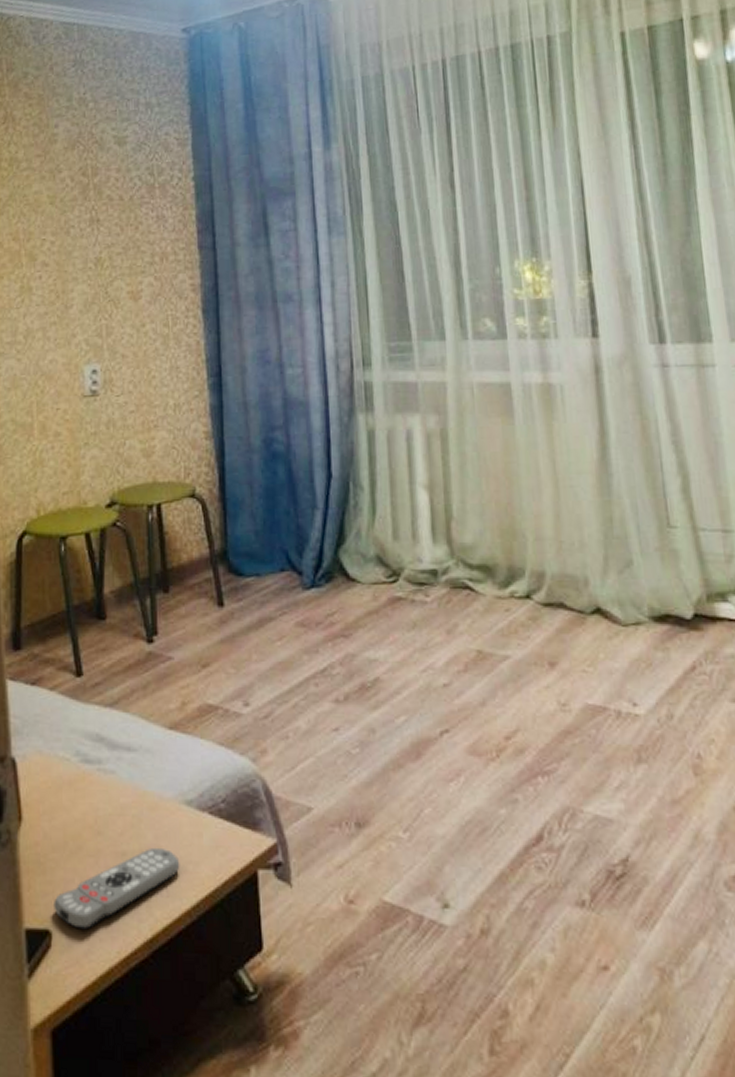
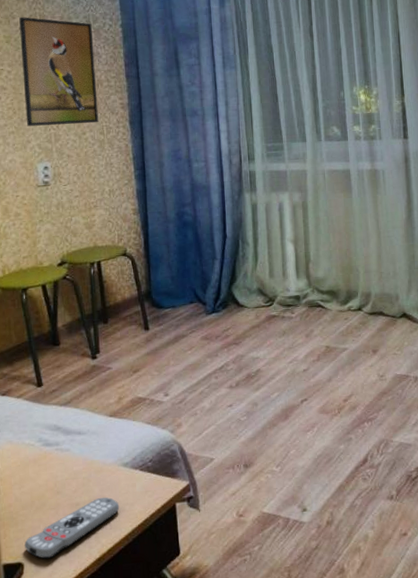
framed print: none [67,170,162,315] -> present [19,17,99,127]

